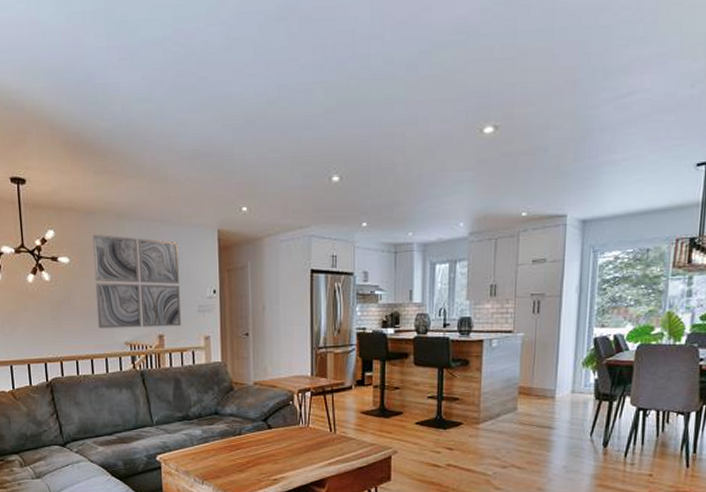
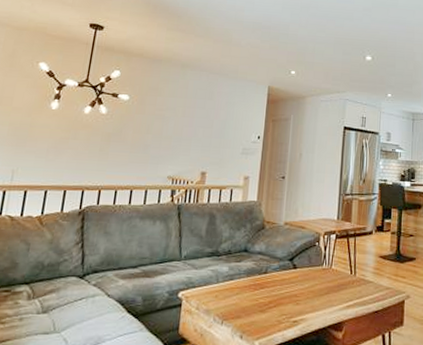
wall art: present [92,234,181,329] -> none [144,78,233,166]

